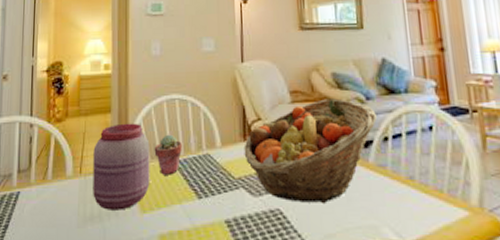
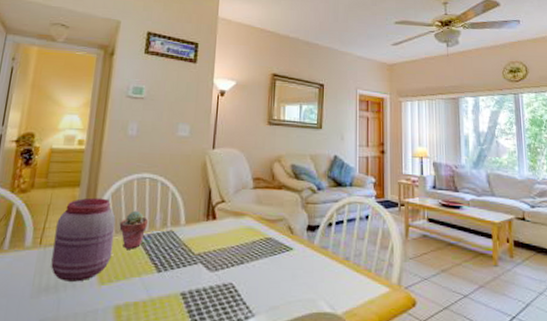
fruit basket: present [244,98,377,204] -> none [205,187,324,280]

